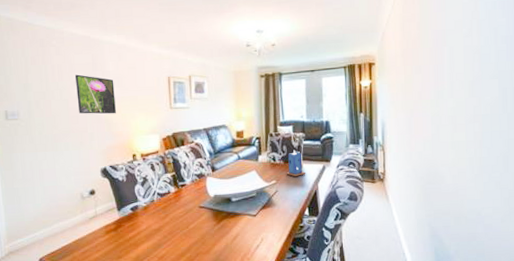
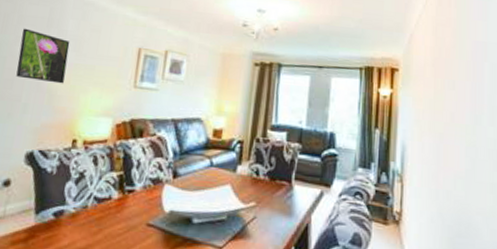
candle: present [286,150,306,177] -> none [270,164,297,202]

